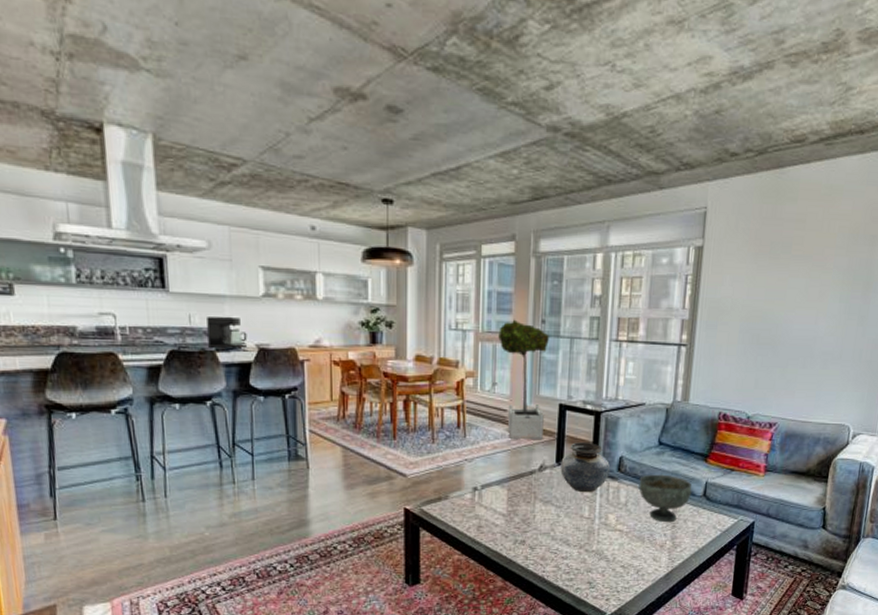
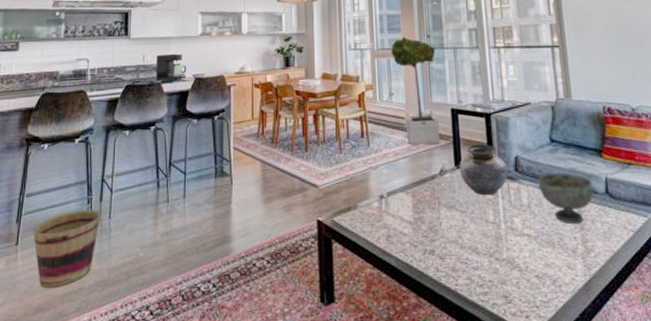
basket: none [72,487,155,563] -> present [33,210,102,288]

